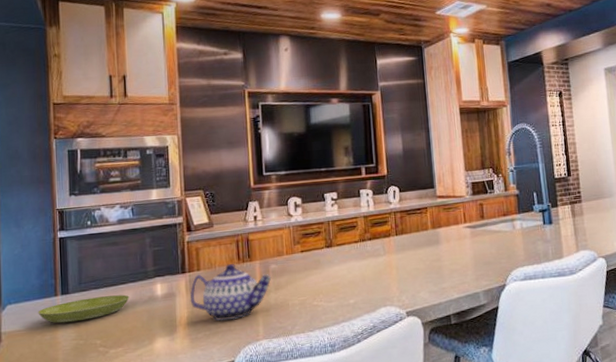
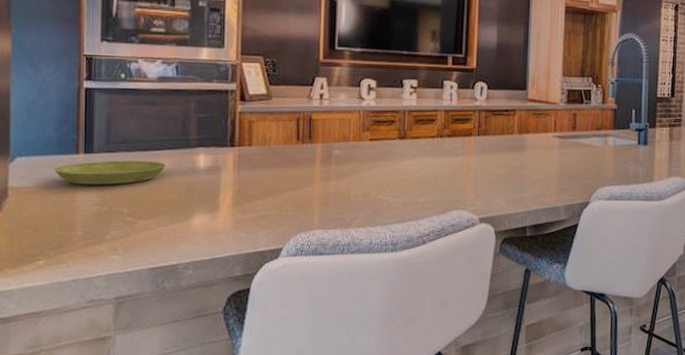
teapot: present [190,264,272,321] -> none [237,143,334,205]

